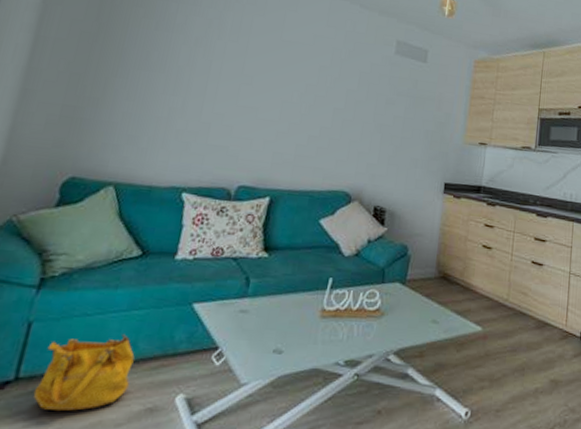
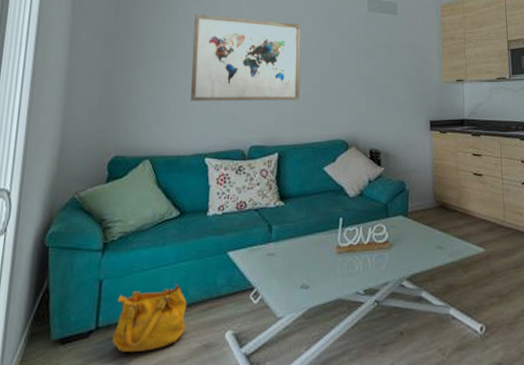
wall art: none [175,25,318,142] -> present [191,13,301,101]

